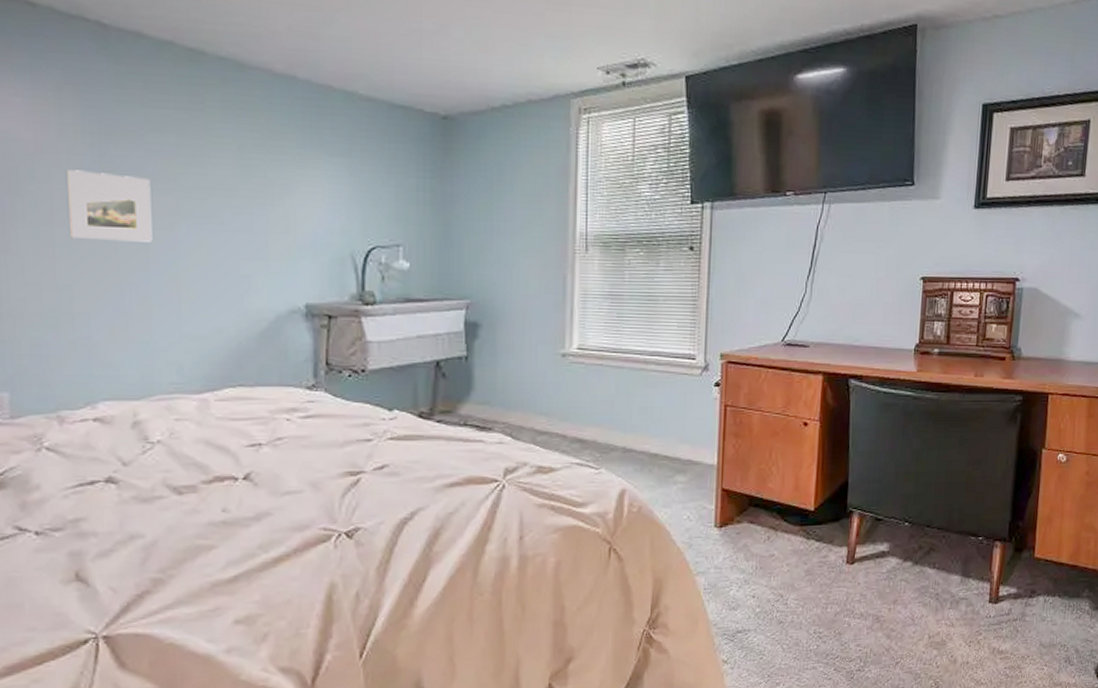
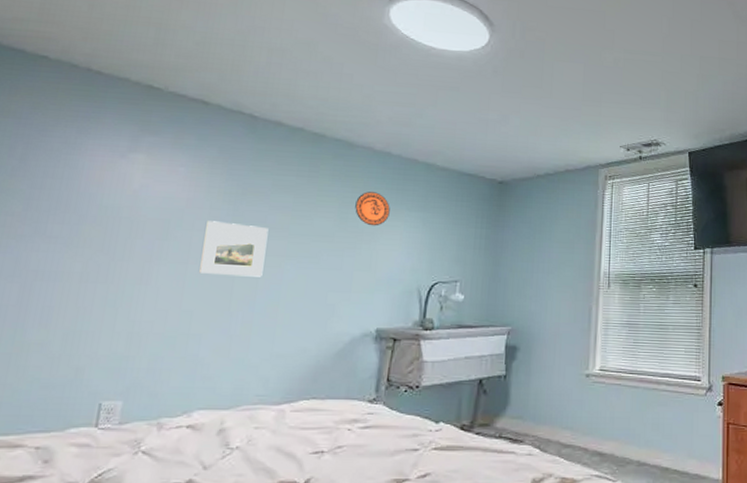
decorative plate: none [258,130,305,176] -> present [355,191,390,226]

